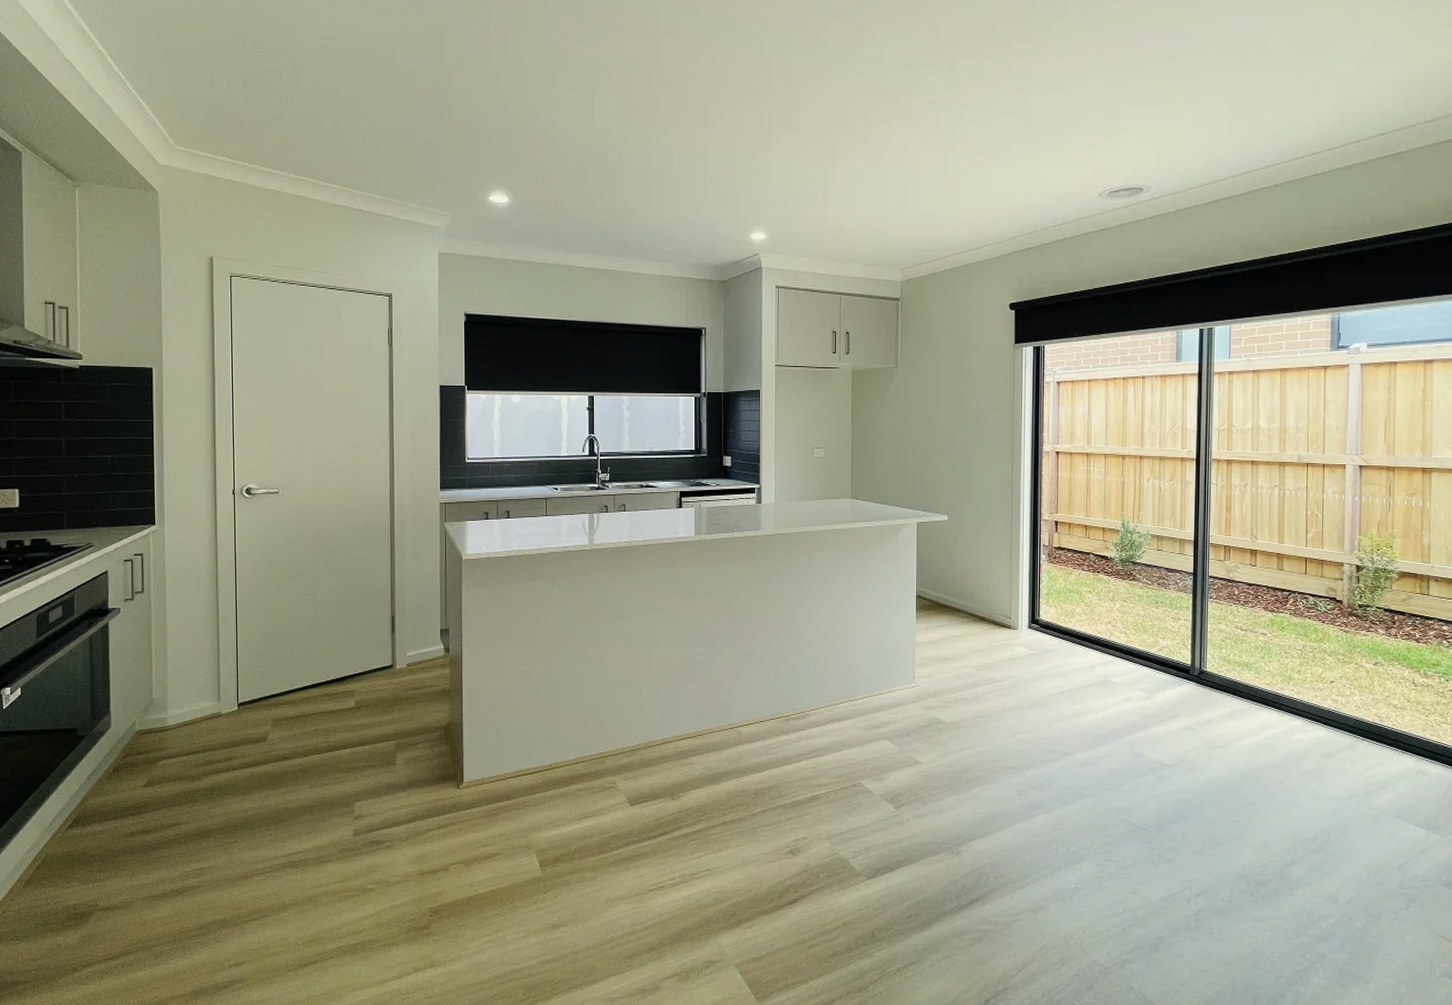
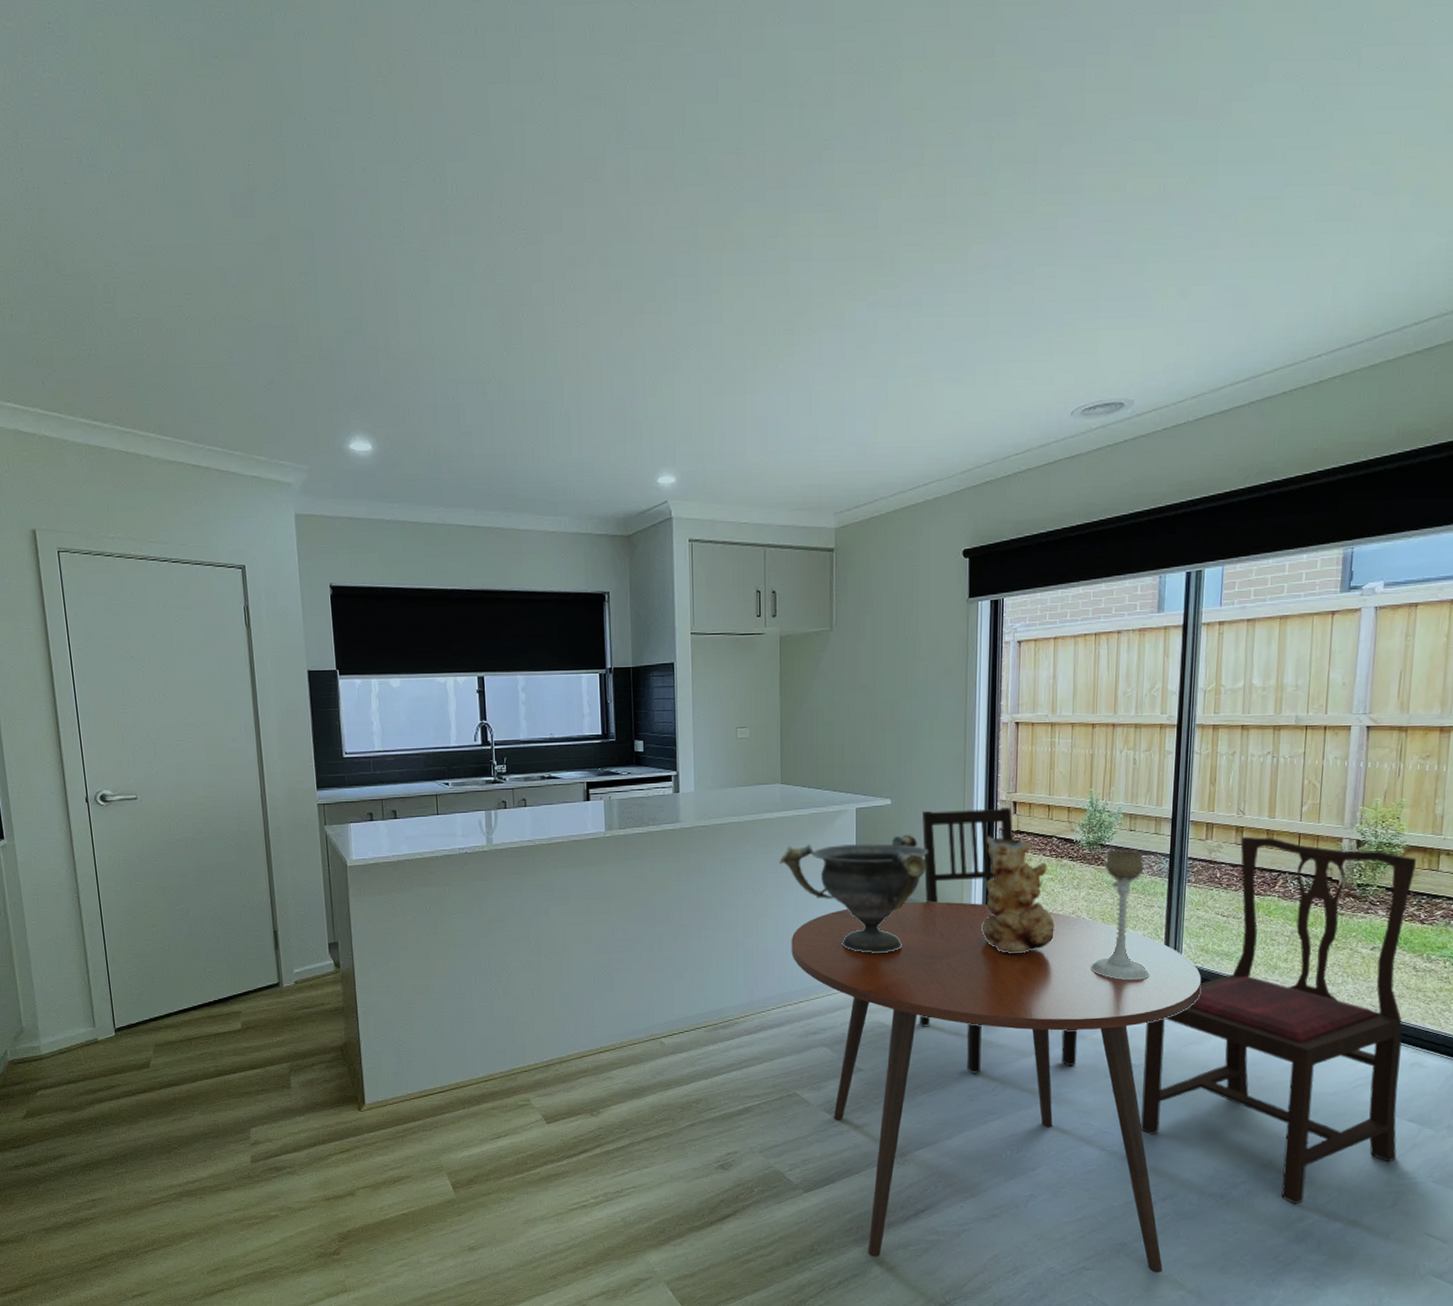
decorative bowl: none [848,547,981,655] -> present [779,834,928,954]
dining table: none [858,609,1225,968] -> present [791,901,1202,1273]
dining chair: none [972,526,1116,769] -> present [918,807,1078,1074]
vase: none [1027,550,1093,658] -> present [980,835,1055,953]
candle holder: none [1126,567,1179,686] -> present [1090,849,1150,980]
dining chair: none [1175,559,1409,904] -> present [1141,836,1416,1205]

